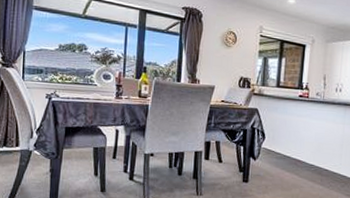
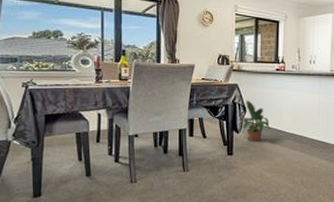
potted plant: none [259,126,289,171] -> present [241,100,270,143]

